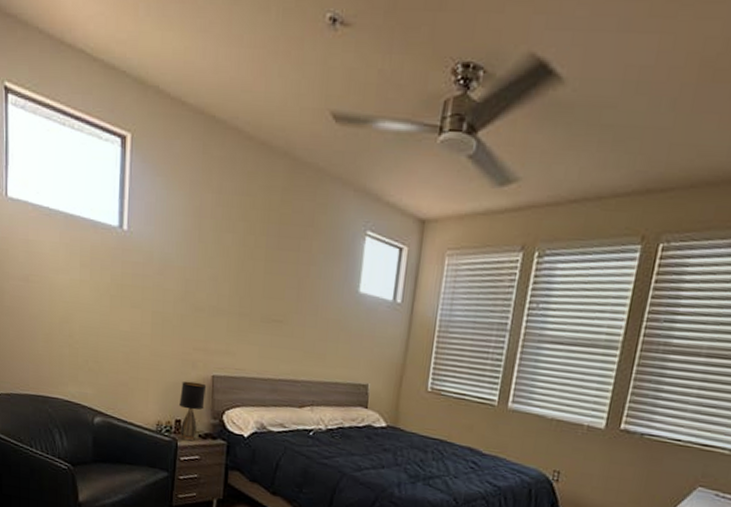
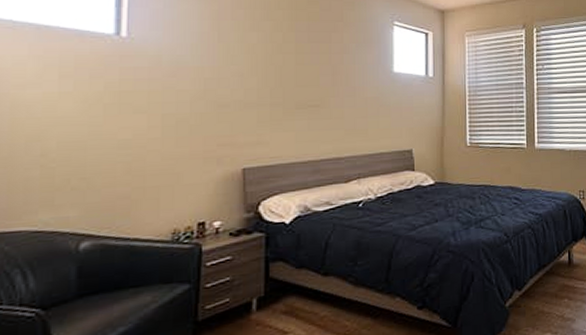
table lamp: present [179,381,207,441] -> none [202,178,237,244]

